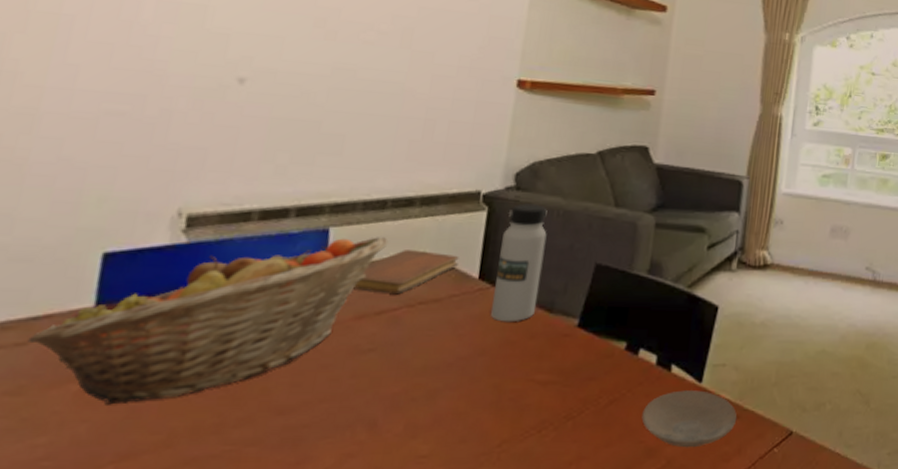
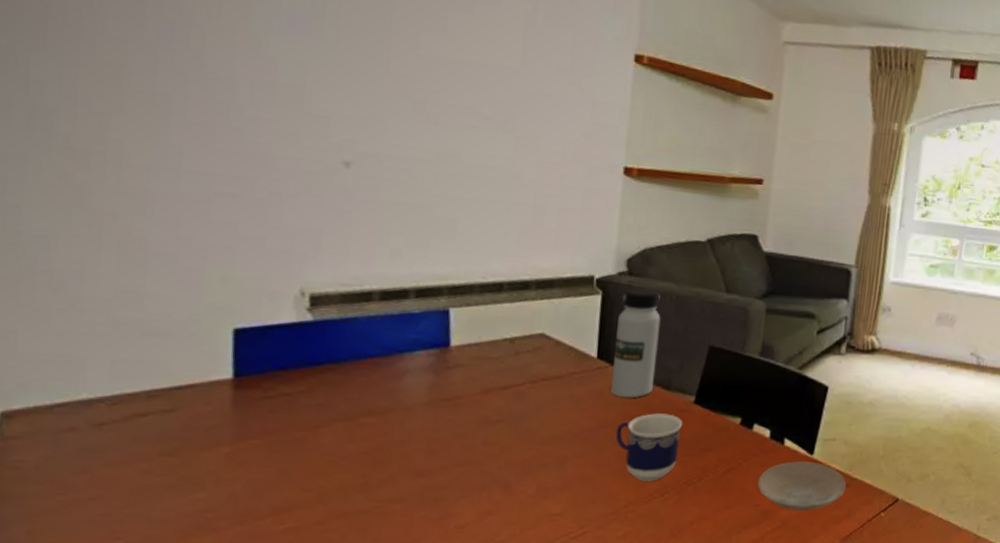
fruit basket: present [27,237,389,405] -> none [174,318,508,466]
notebook: present [353,250,459,295] -> none [478,330,577,372]
cup: none [492,339,565,416] -> present [615,413,683,481]

